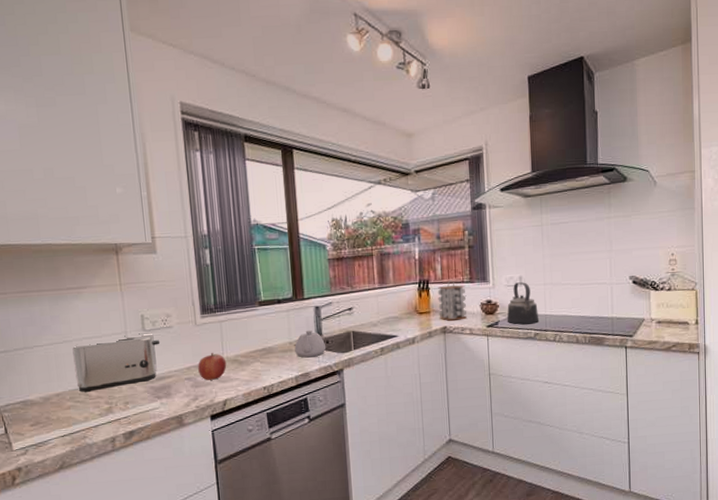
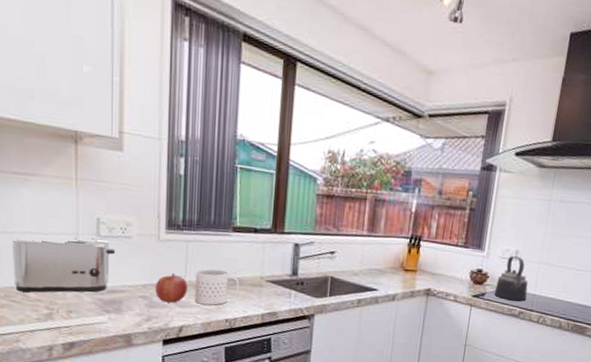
mug: none [231,342,272,377] -> present [194,269,239,306]
teapot: present [294,329,327,358] -> none [265,267,300,297]
spice rack: present [437,280,467,321] -> none [425,241,458,285]

